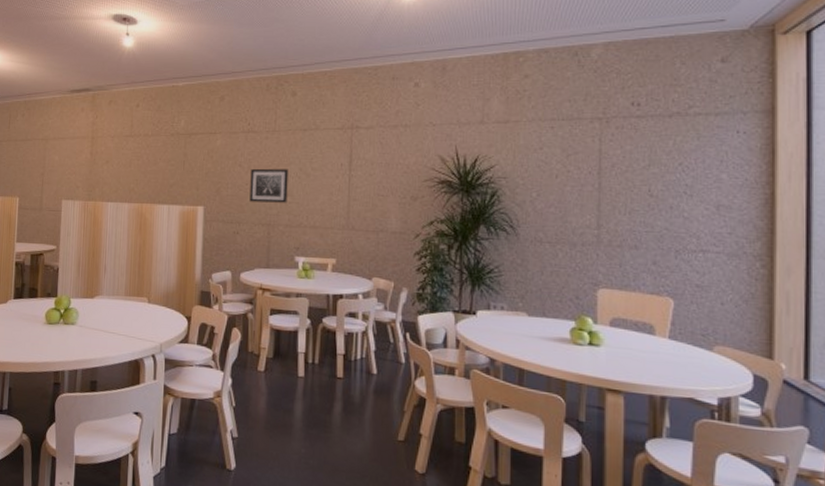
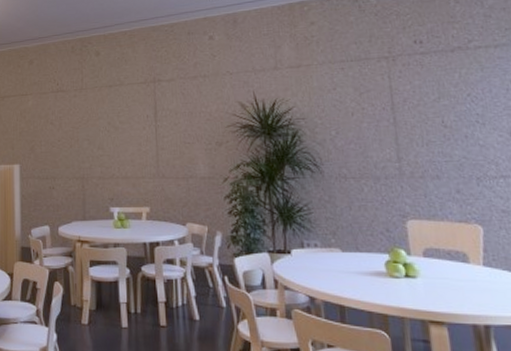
wall art: present [249,168,288,203] -> none [62,123,99,157]

